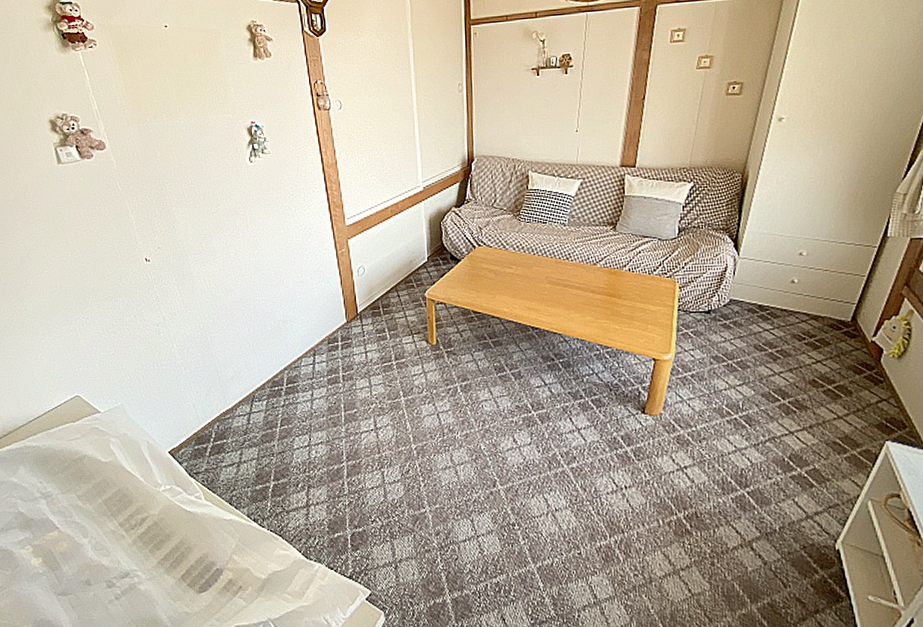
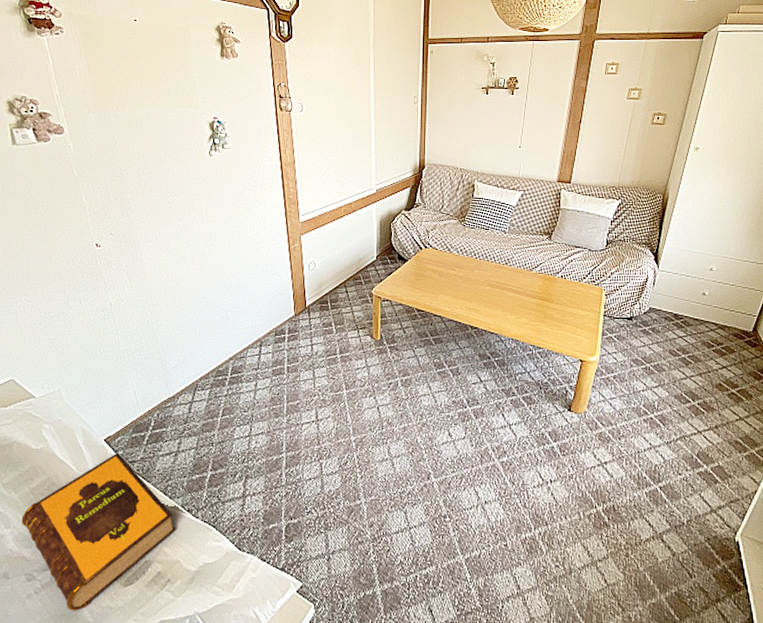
hardback book: none [98,464,244,616] -> present [21,452,176,611]

